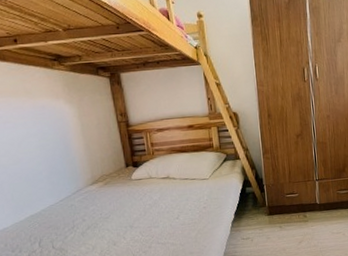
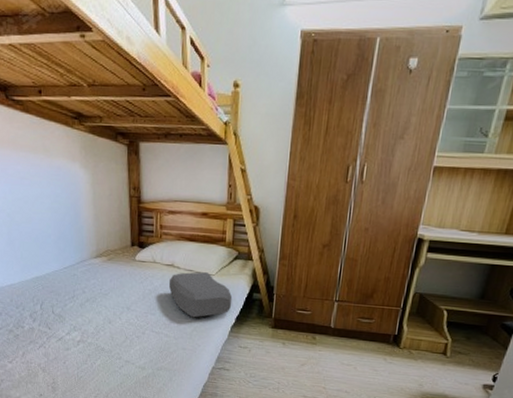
cushion: none [168,178,229,222] -> present [169,272,233,318]

